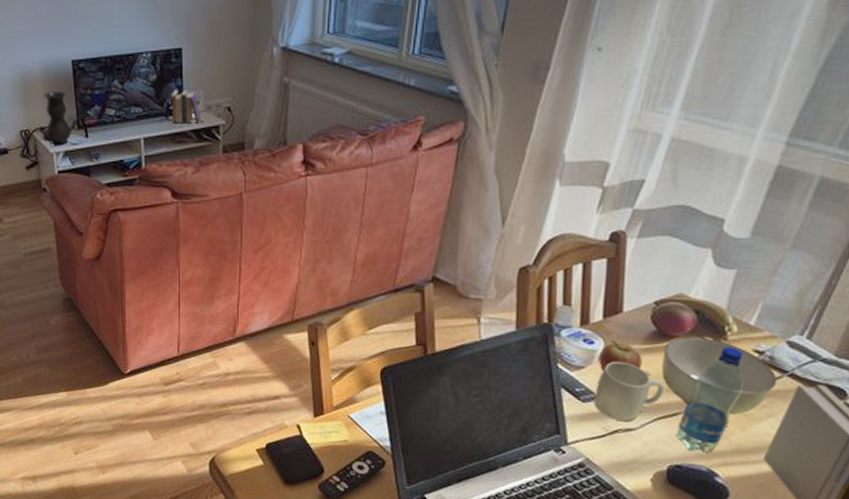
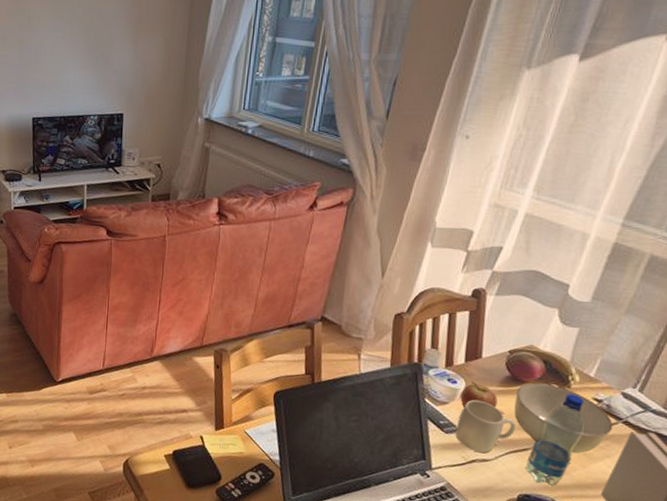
vase: present [44,91,71,145] -> none [6,141,28,186]
books: present [171,89,201,124] -> none [112,146,136,176]

